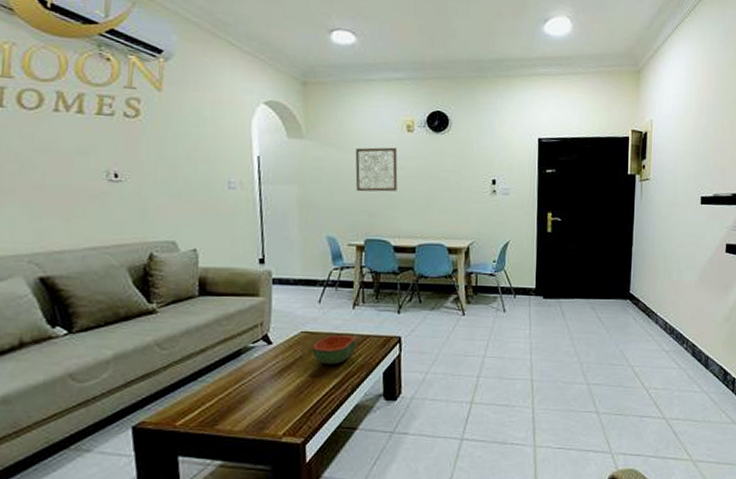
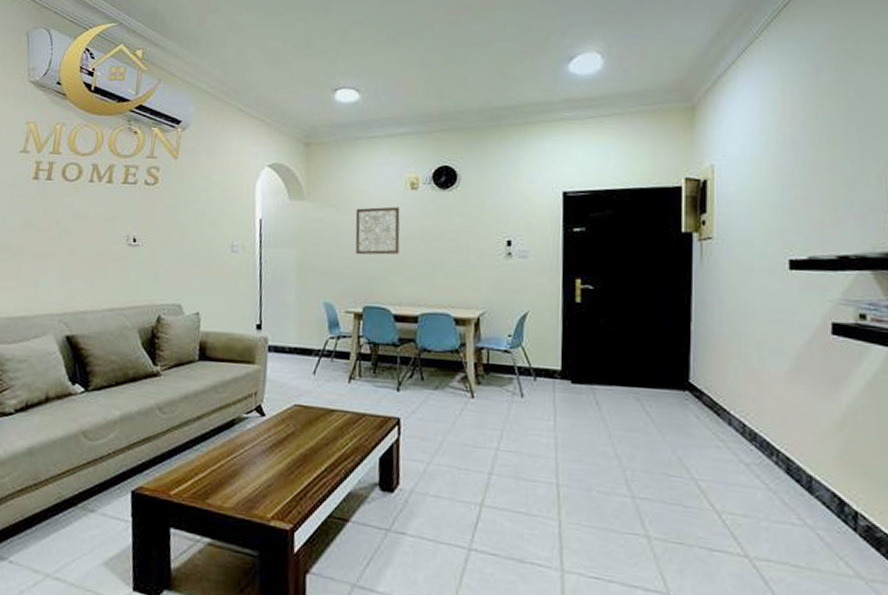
bowl: present [312,334,358,365] -> none [304,410,353,444]

